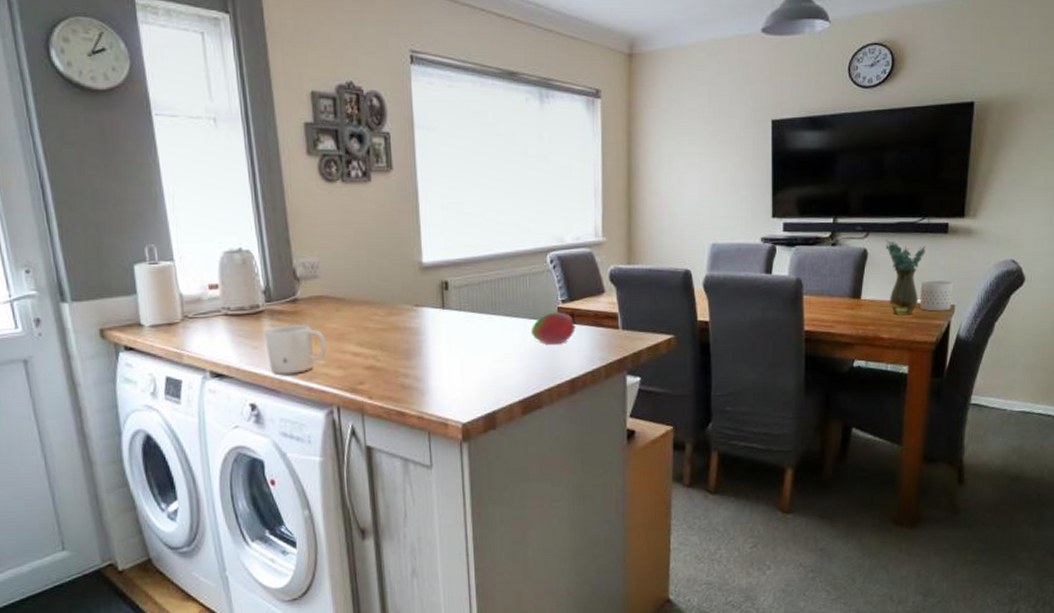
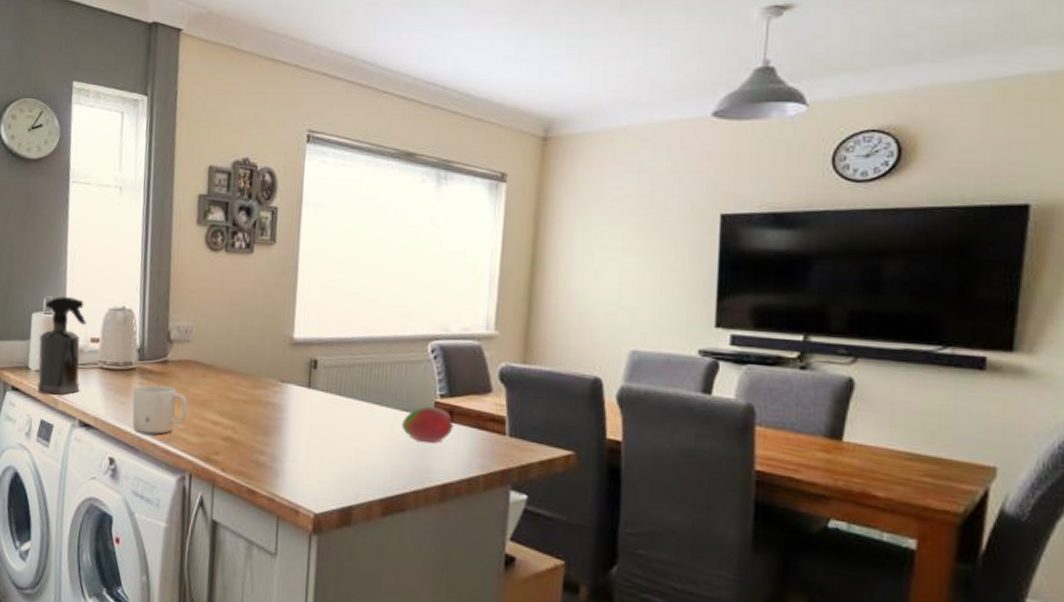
spray bottle: none [148,243,204,349] -> present [37,297,87,395]
vase: present [886,239,926,315] -> none [883,368,948,472]
mug: present [920,280,954,312] -> none [938,428,995,474]

